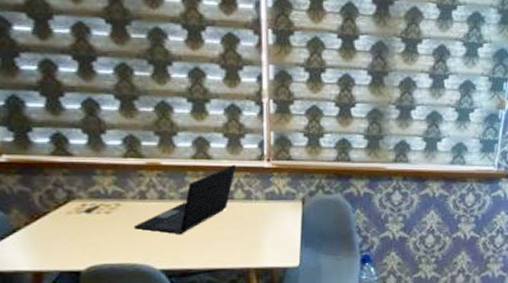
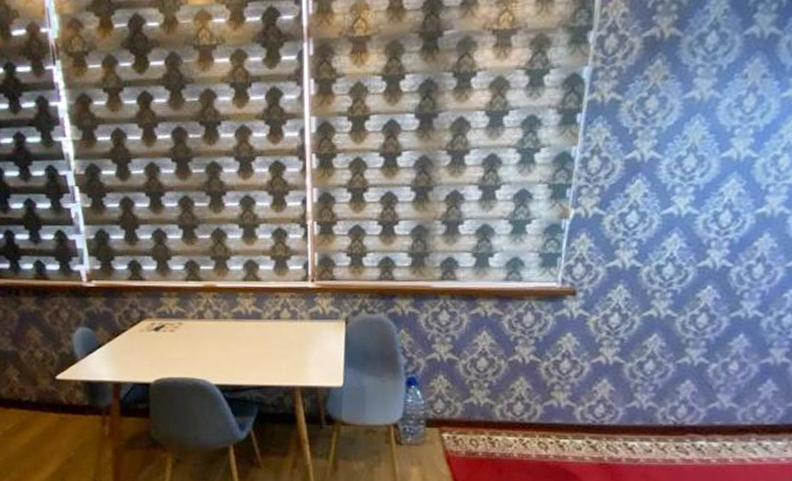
laptop: present [133,164,236,235] -> none [193,285,282,352]

